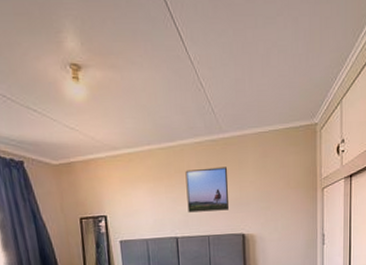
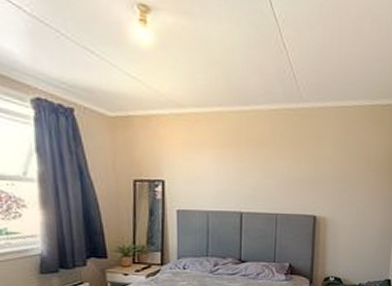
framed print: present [185,167,229,213] -> none [256,139,305,188]

